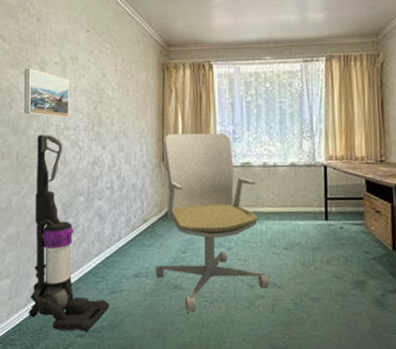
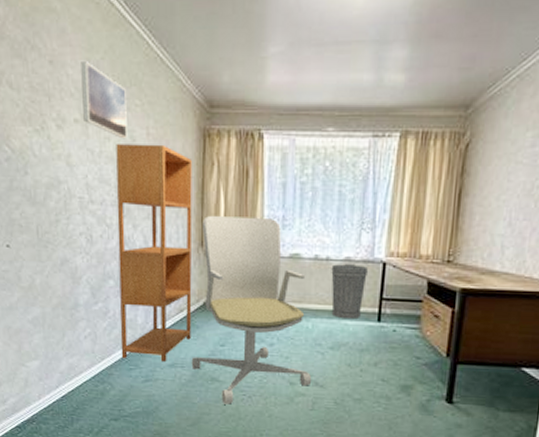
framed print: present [24,68,69,118] -> none [38,125,94,190]
vacuum cleaner: present [28,134,110,331] -> none [58,207,144,416]
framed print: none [62,18,99,76] -> present [81,62,128,139]
bookcase: none [88,77,155,273] -> present [116,144,193,363]
trash can: none [279,168,311,220] -> present [331,263,368,320]

